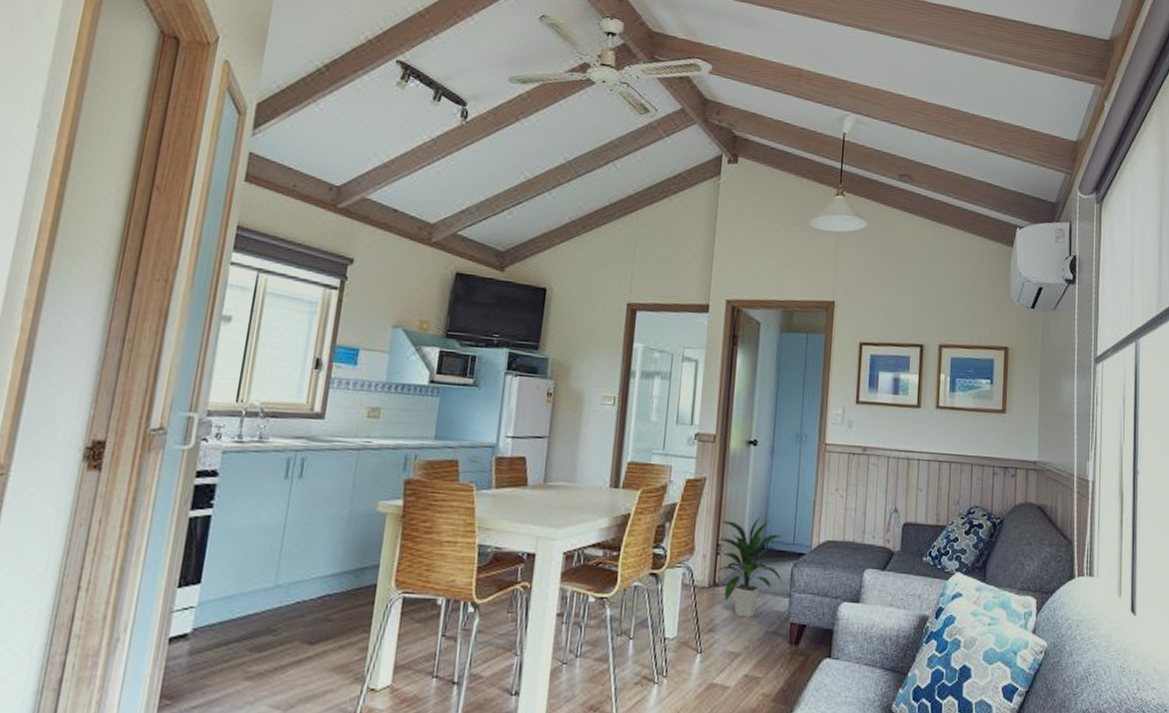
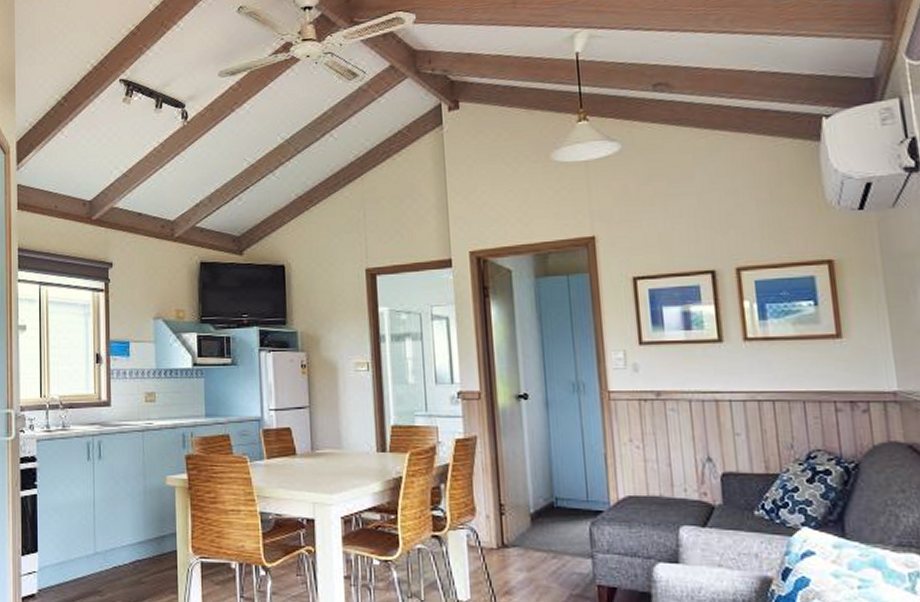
indoor plant: present [716,516,783,618] -> none [496,473,582,580]

